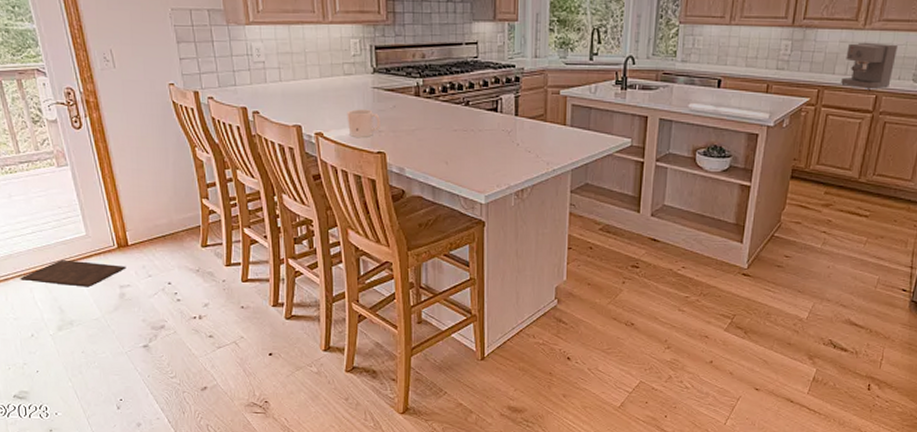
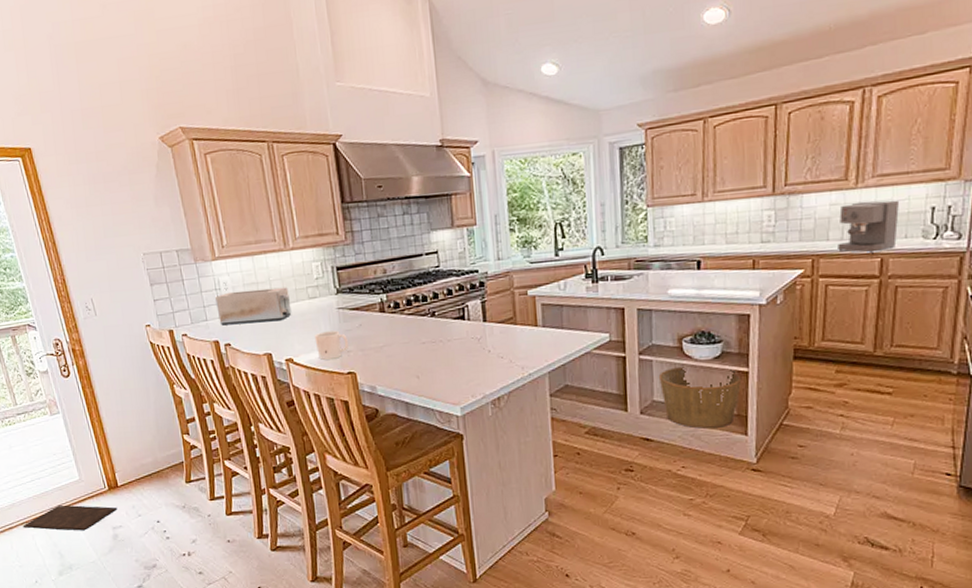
toaster: none [245,59,326,94] -> present [214,287,292,326]
basket: none [672,176,744,234] -> present [660,367,742,429]

